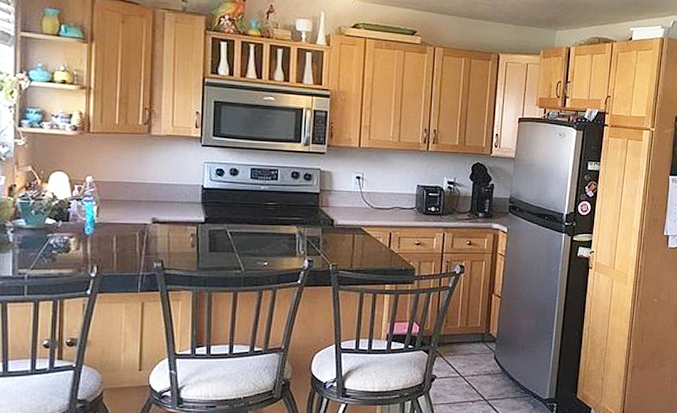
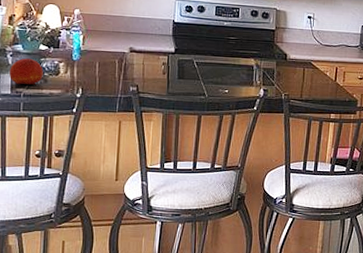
fruit: none [11,234,51,266] -> present [10,58,43,86]

